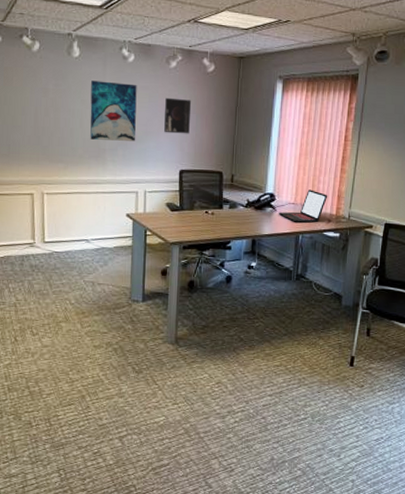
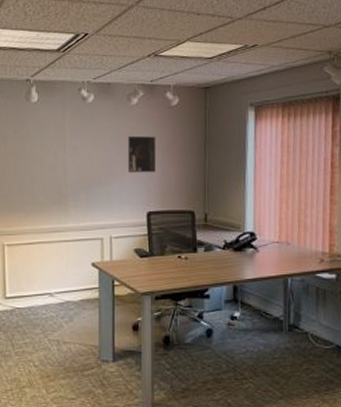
wall art: present [90,80,137,141] -> none [50,124,99,185]
laptop: present [278,189,328,223] -> none [261,225,318,264]

